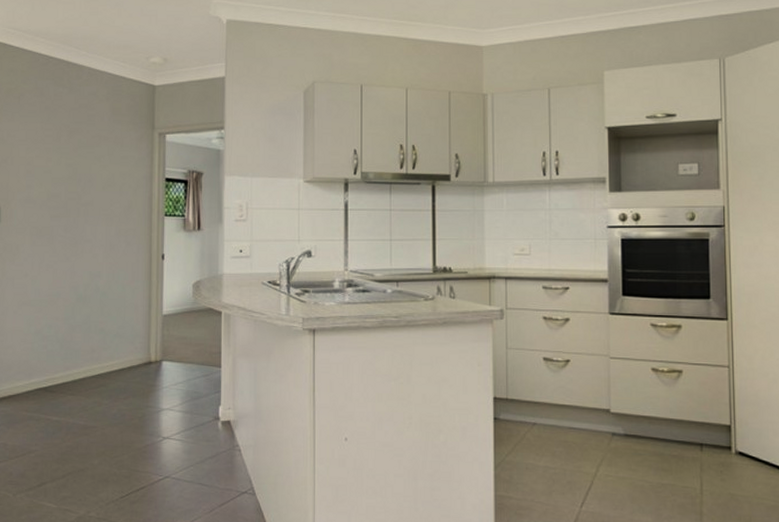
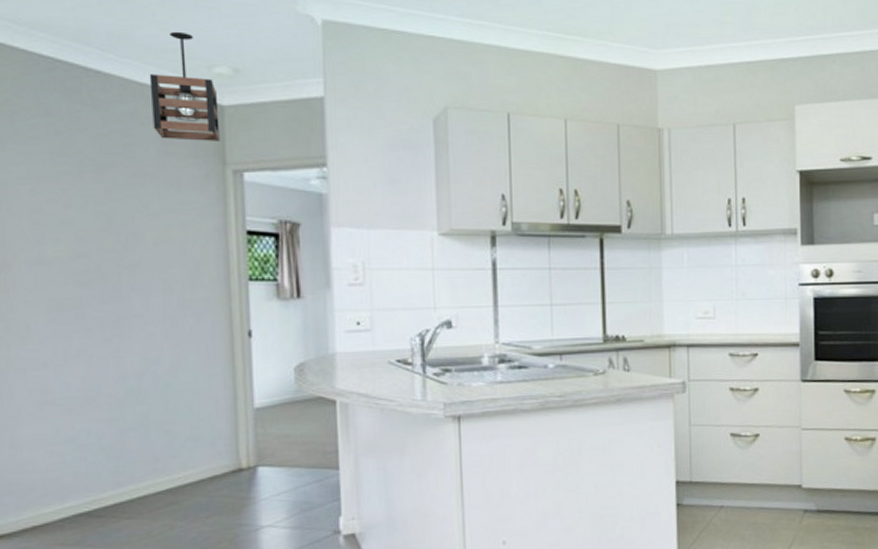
pendant light: none [107,33,152,112] -> present [149,31,220,141]

